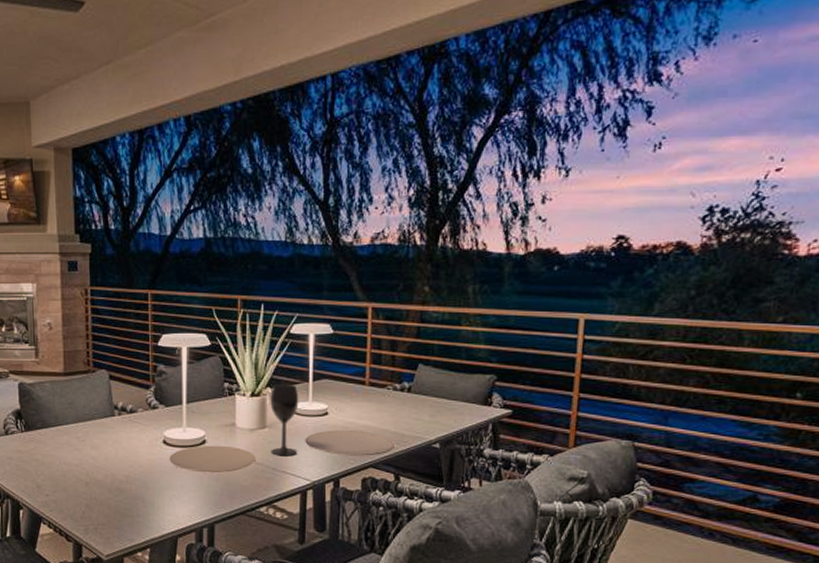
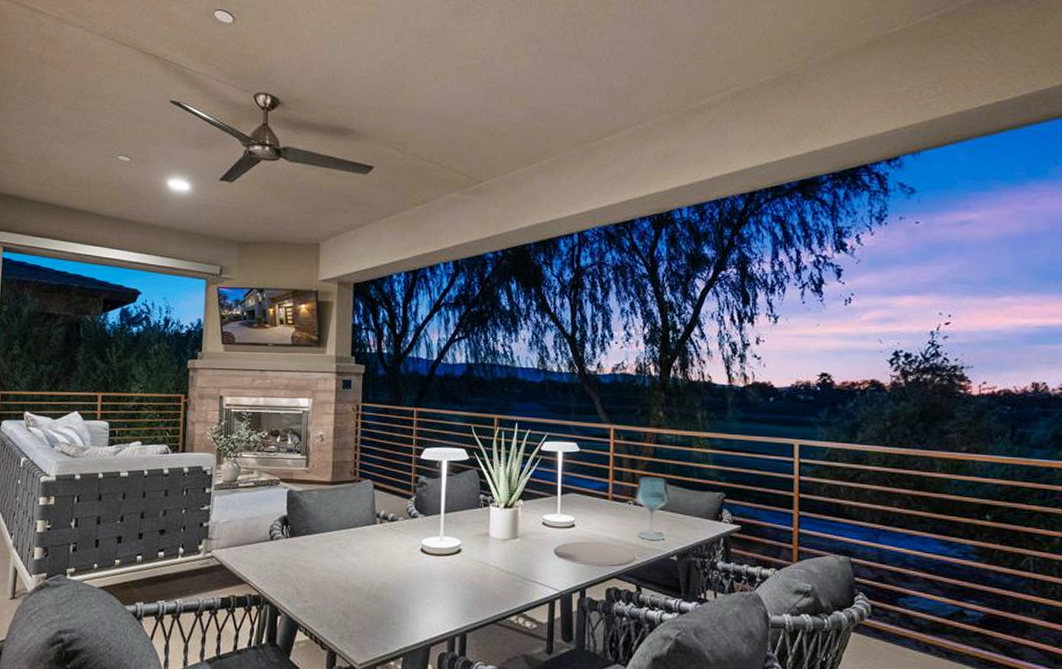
plate: present [169,445,256,473] -> none [426,554,508,582]
wine glass: present [270,383,299,456] -> none [522,496,548,566]
wine glass: none [395,360,433,428] -> present [635,477,669,541]

